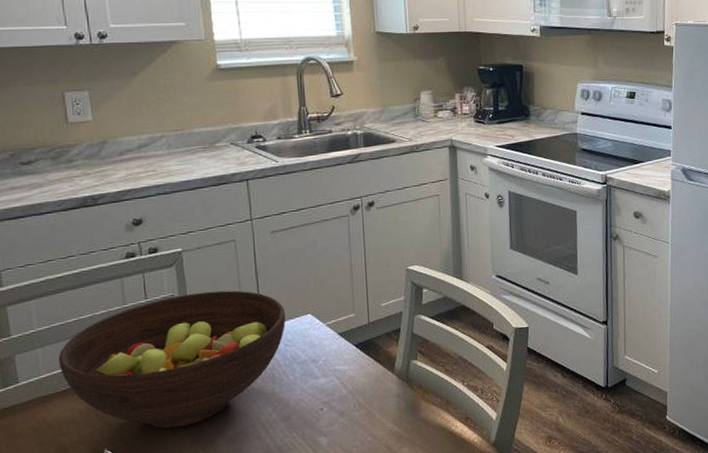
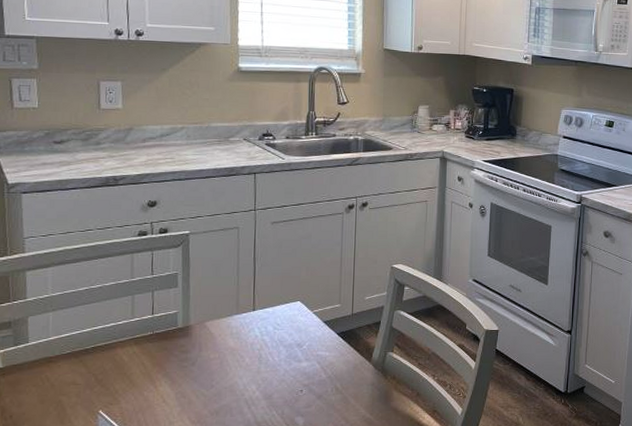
fruit bowl: present [58,290,286,429] -> none [66,273,278,397]

